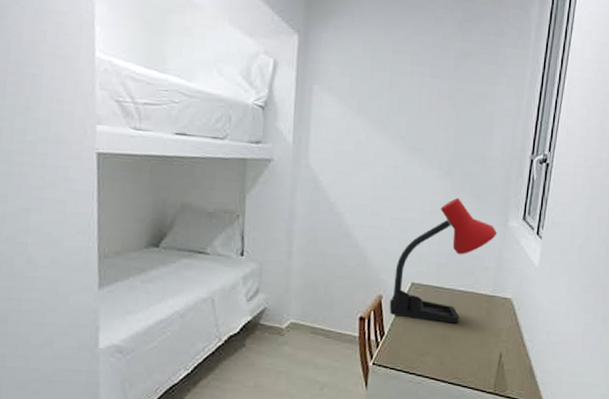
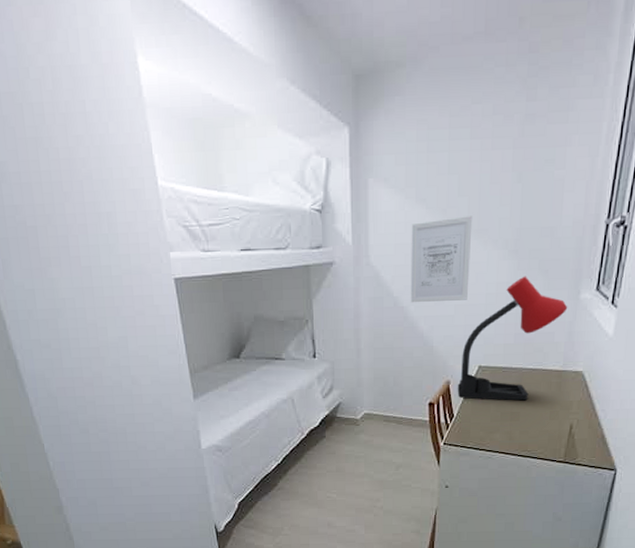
wall art: none [347,133,411,214] -> present [410,216,473,303]

